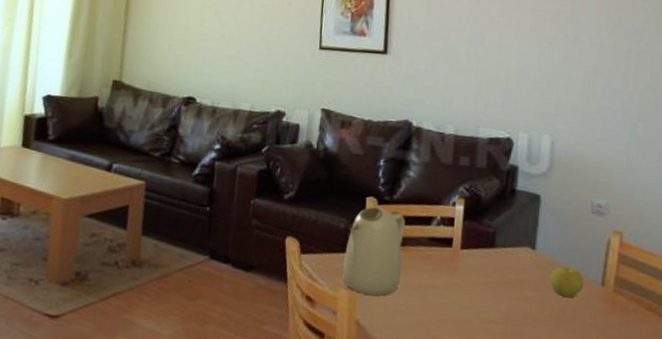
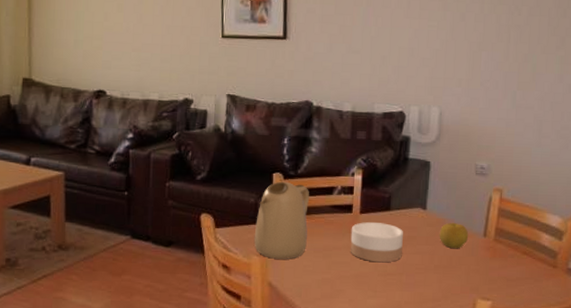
bowl: none [448,259,509,308] -> present [350,222,403,263]

